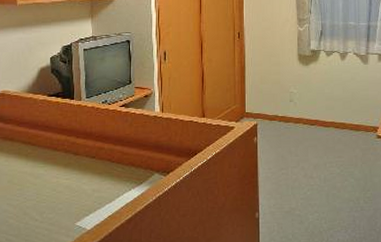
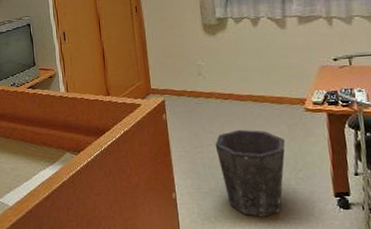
waste bin: none [299,153,358,233] -> present [215,129,285,217]

